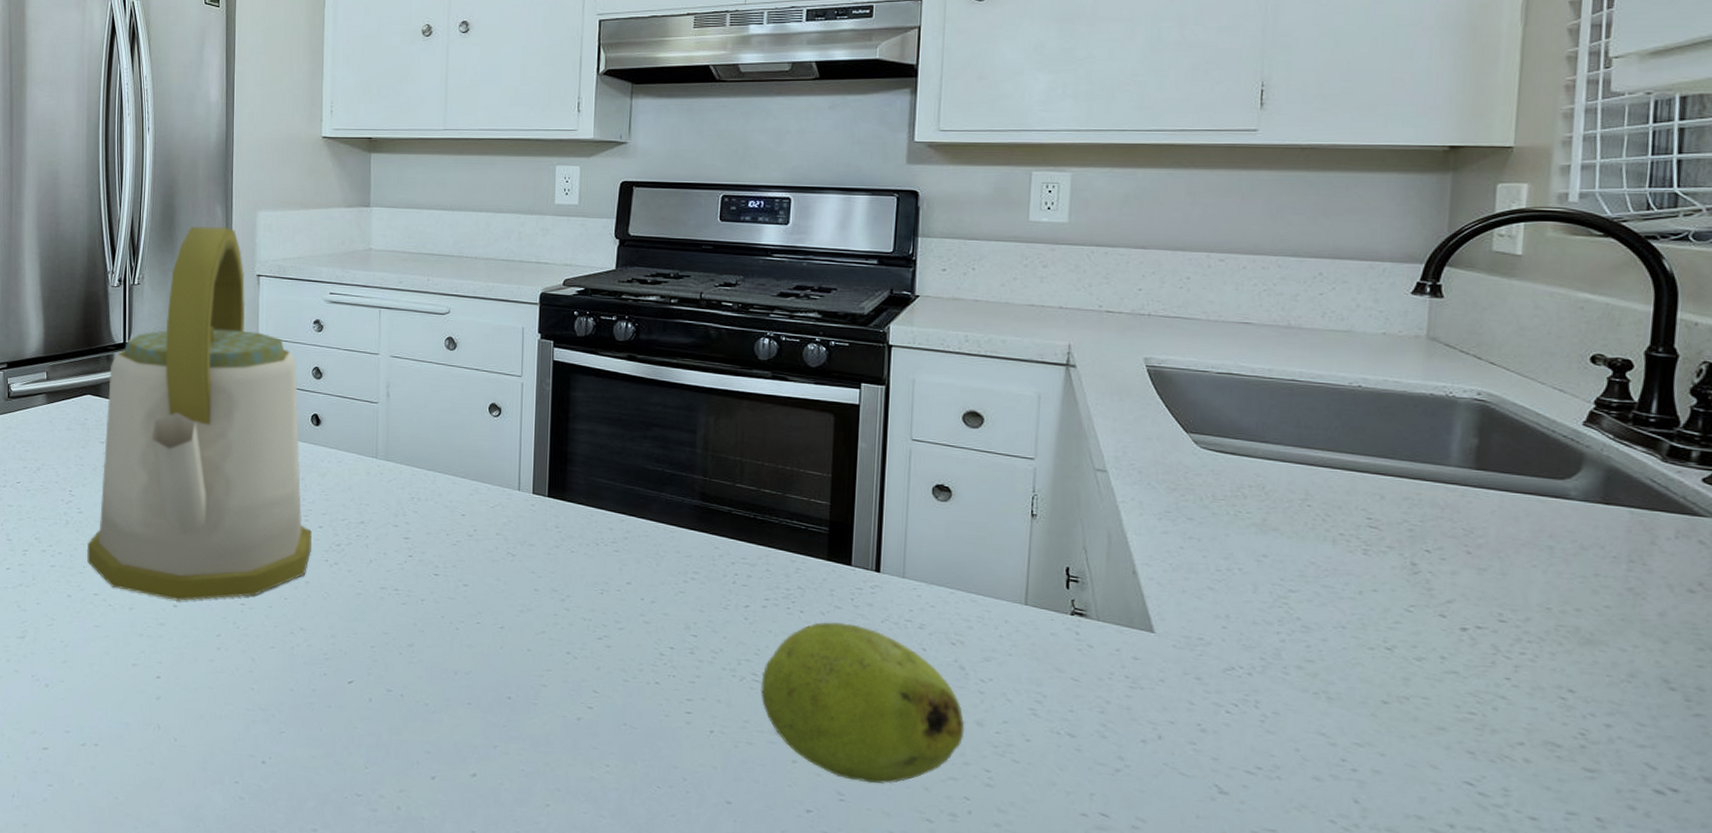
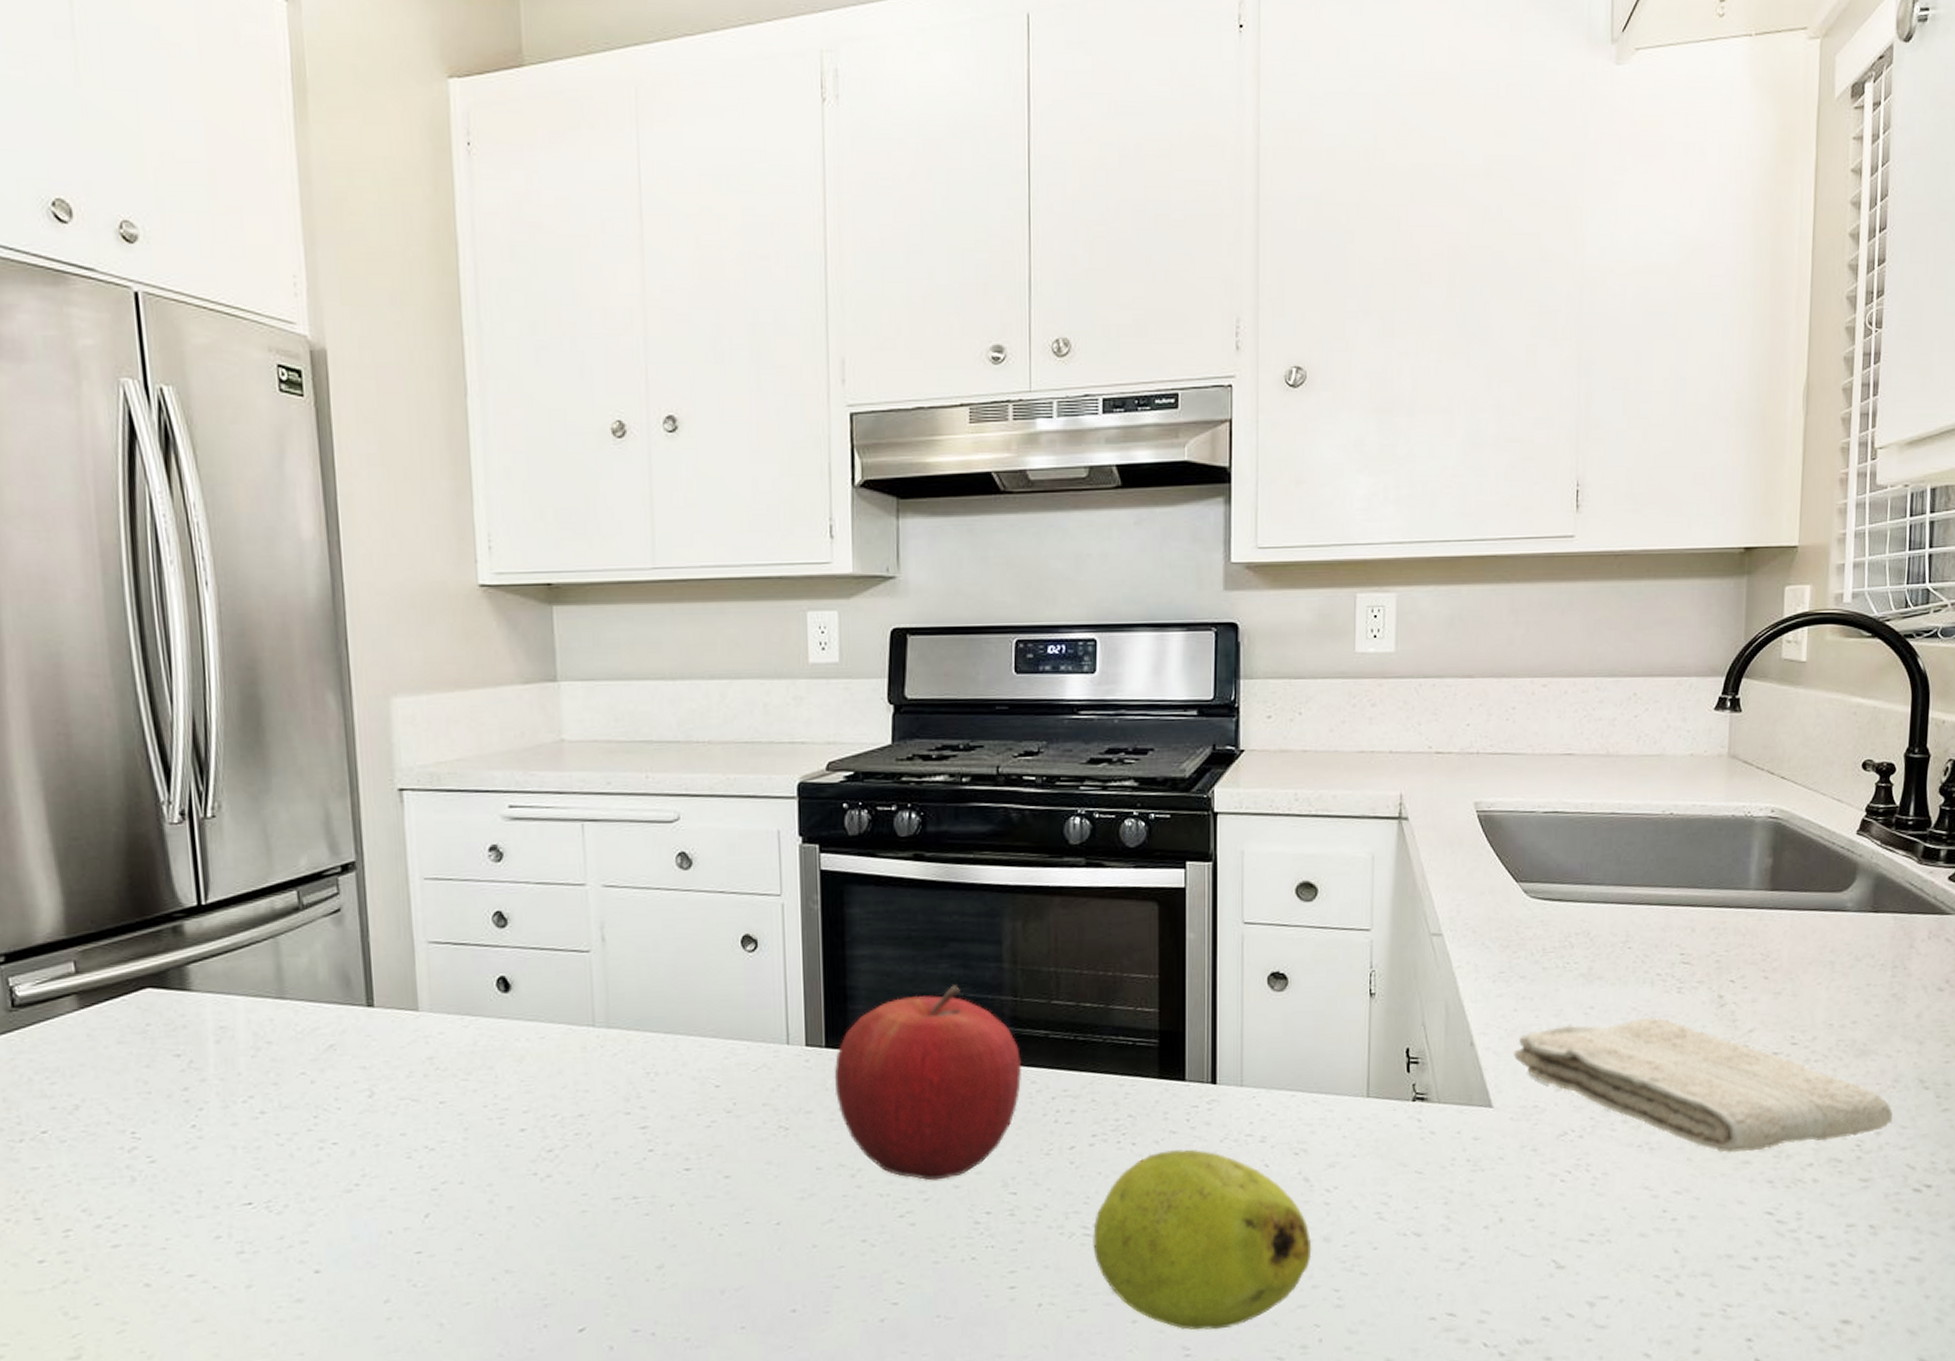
kettle: present [86,226,312,602] -> none [168,723,512,1265]
fruit: none [553,461,707,615] -> present [834,985,1021,1181]
washcloth: none [1178,569,1627,724] -> present [1513,1017,1893,1154]

